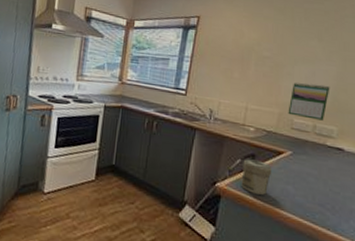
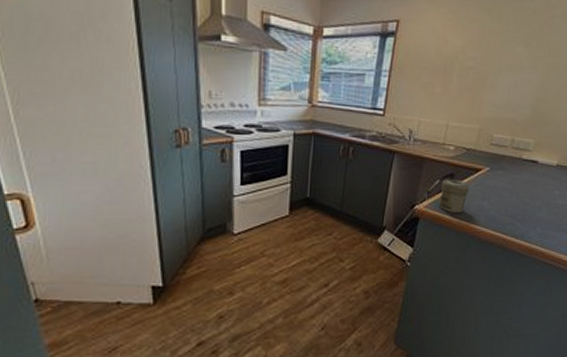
calendar: present [288,83,330,121] -> none [488,95,532,134]

